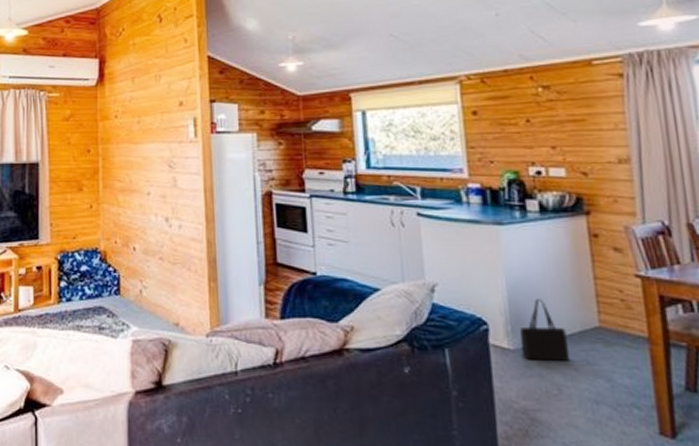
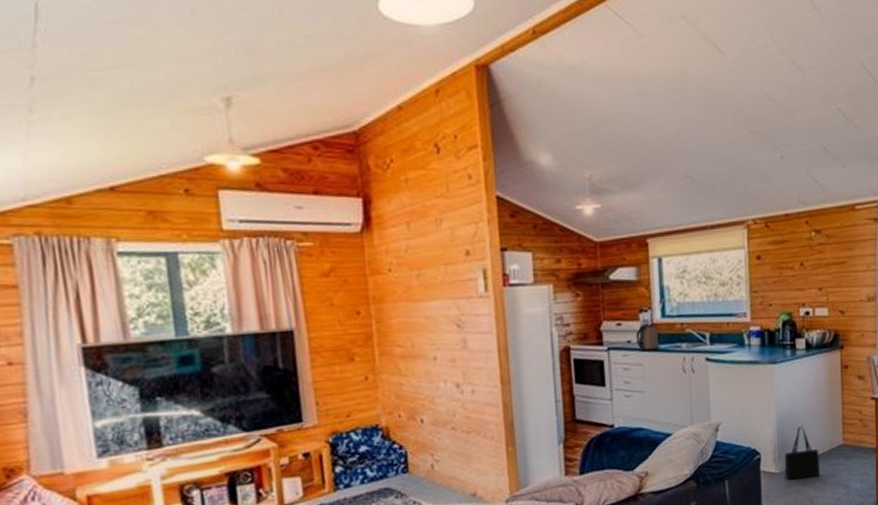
kettle: none [339,176,364,201] -> present [636,325,659,352]

